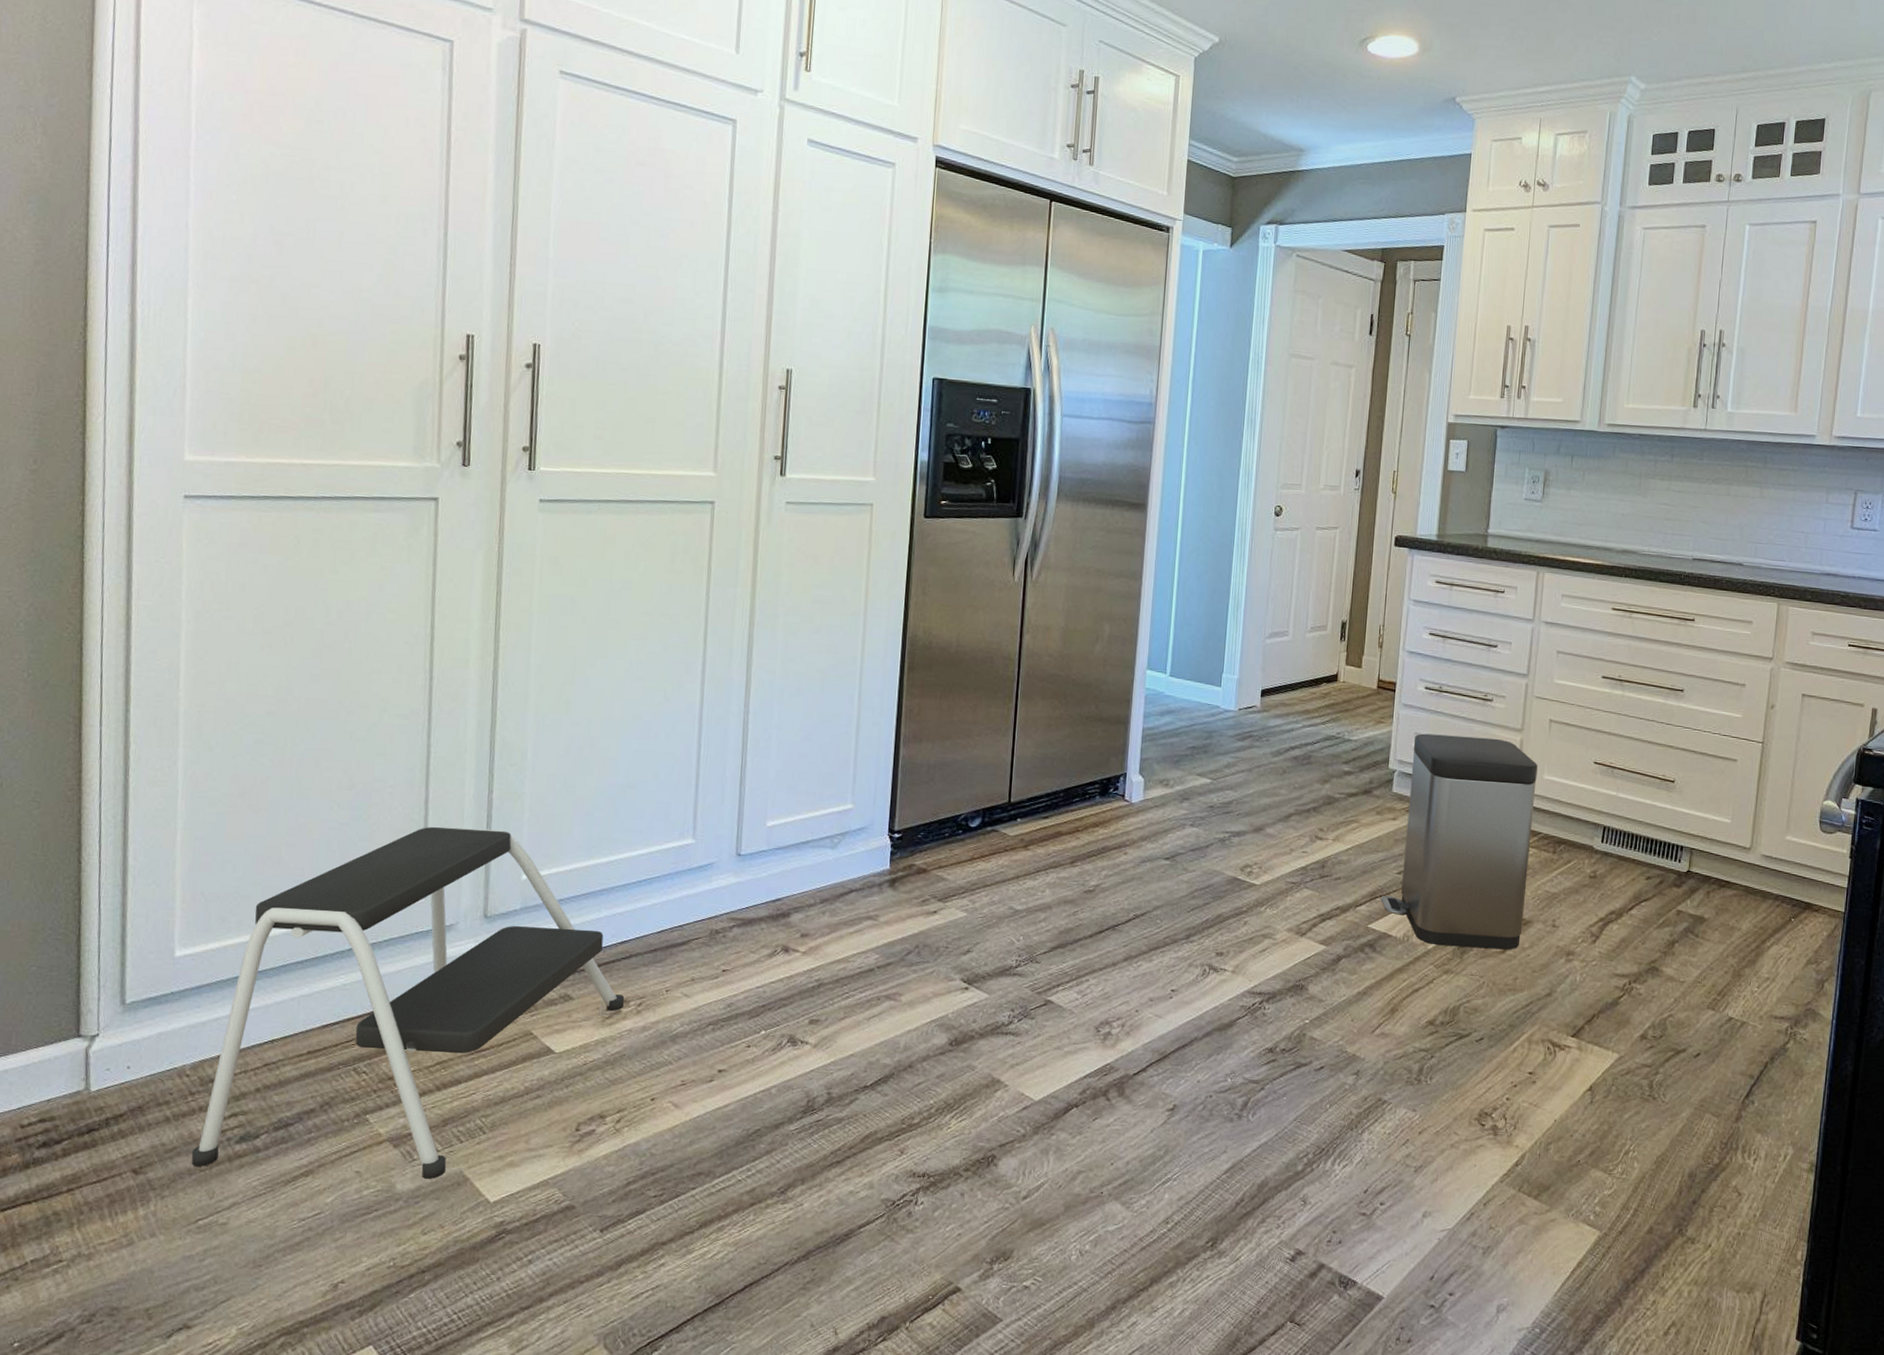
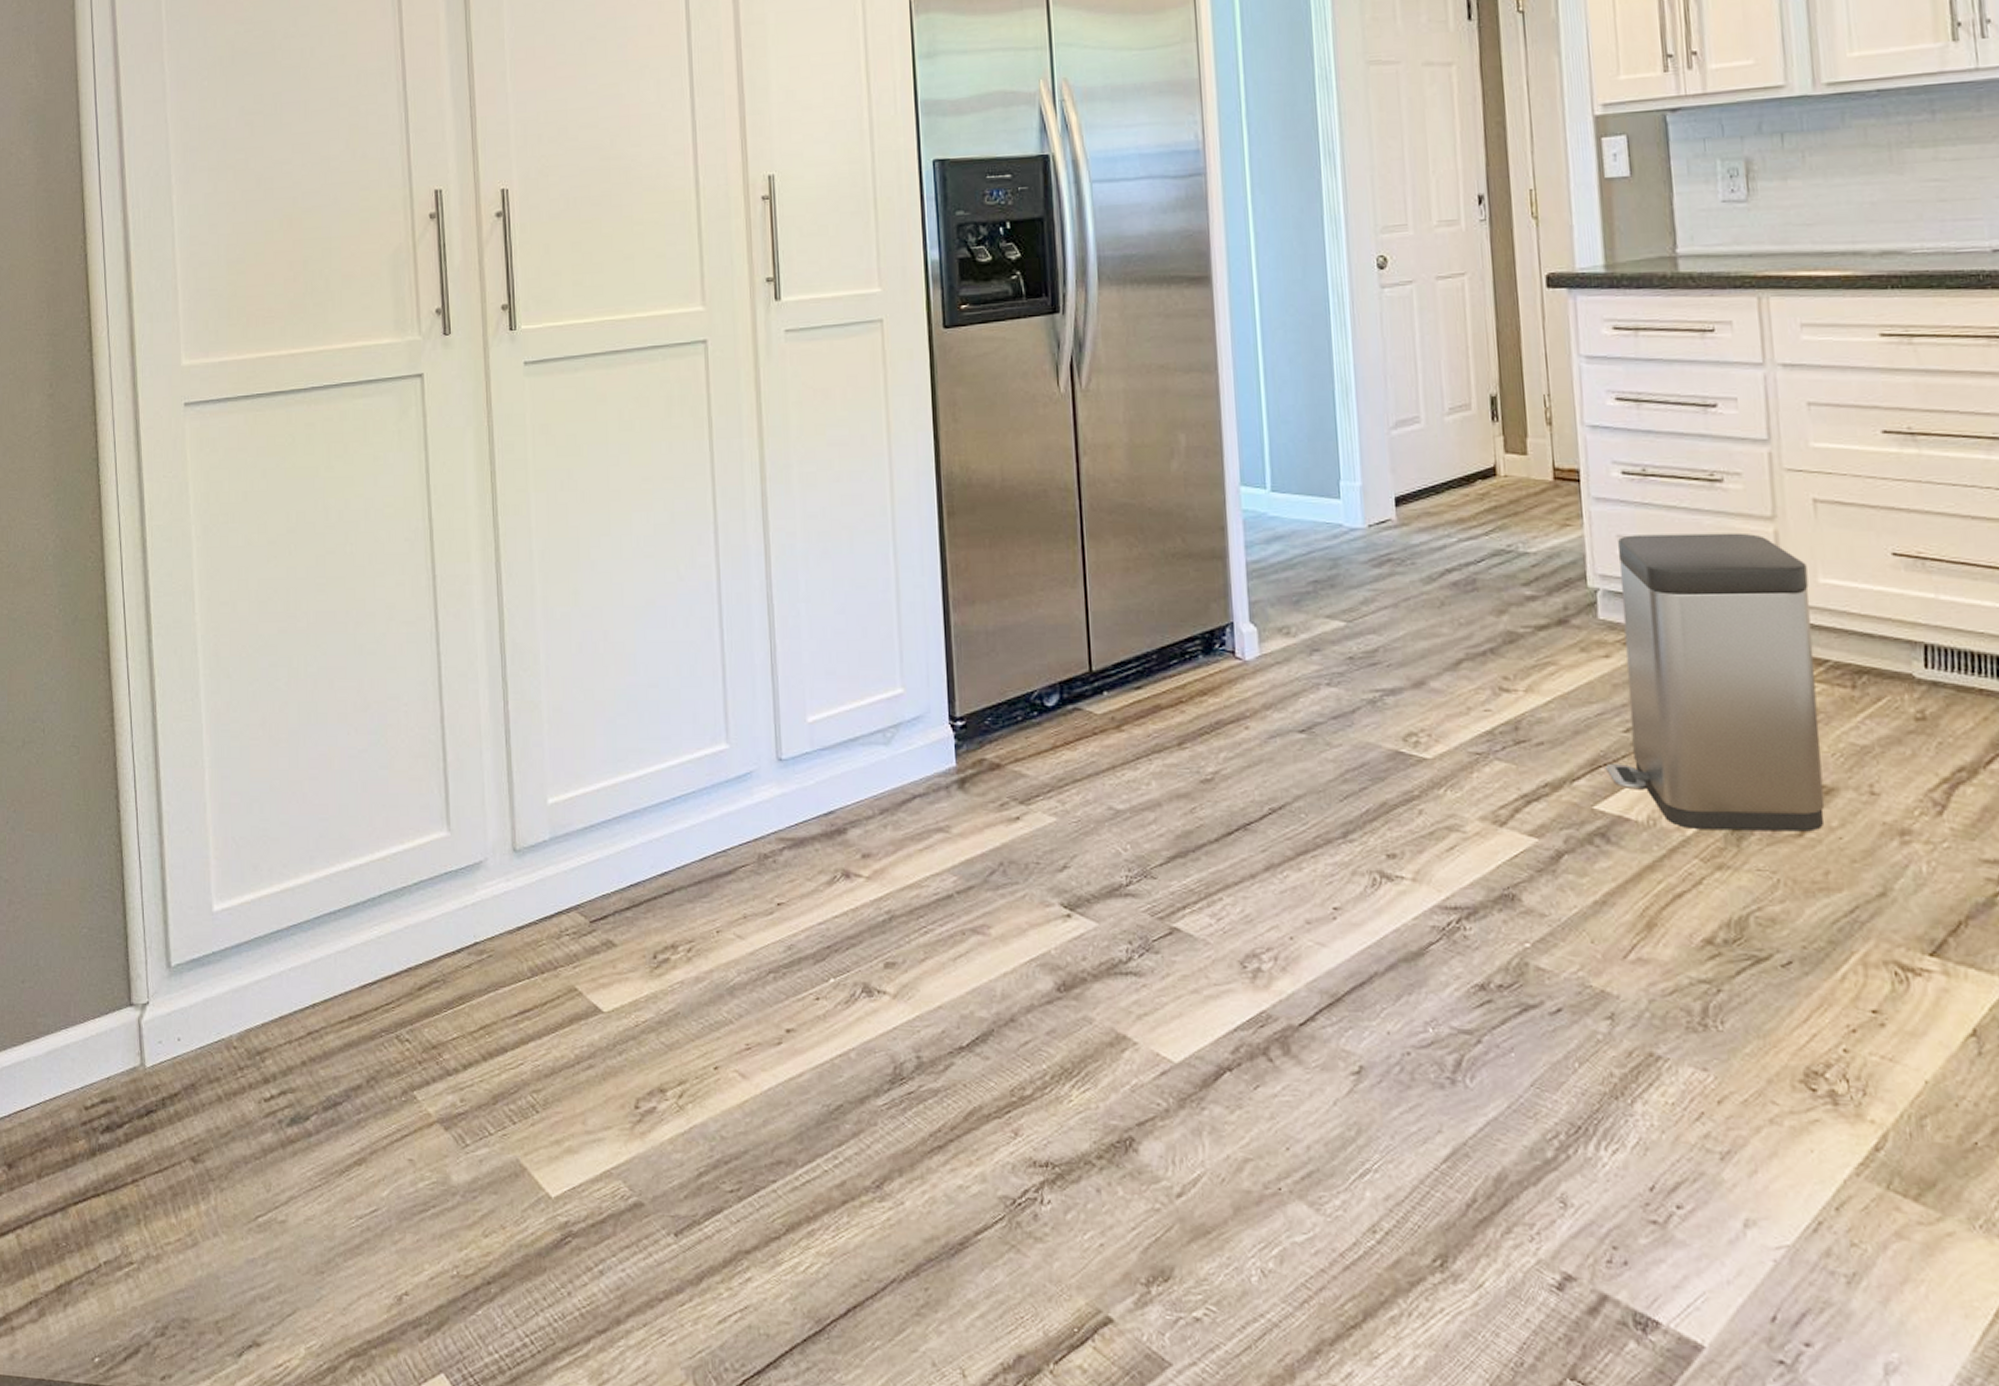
step stool: present [191,827,625,1179] -> none [245,747,673,1169]

